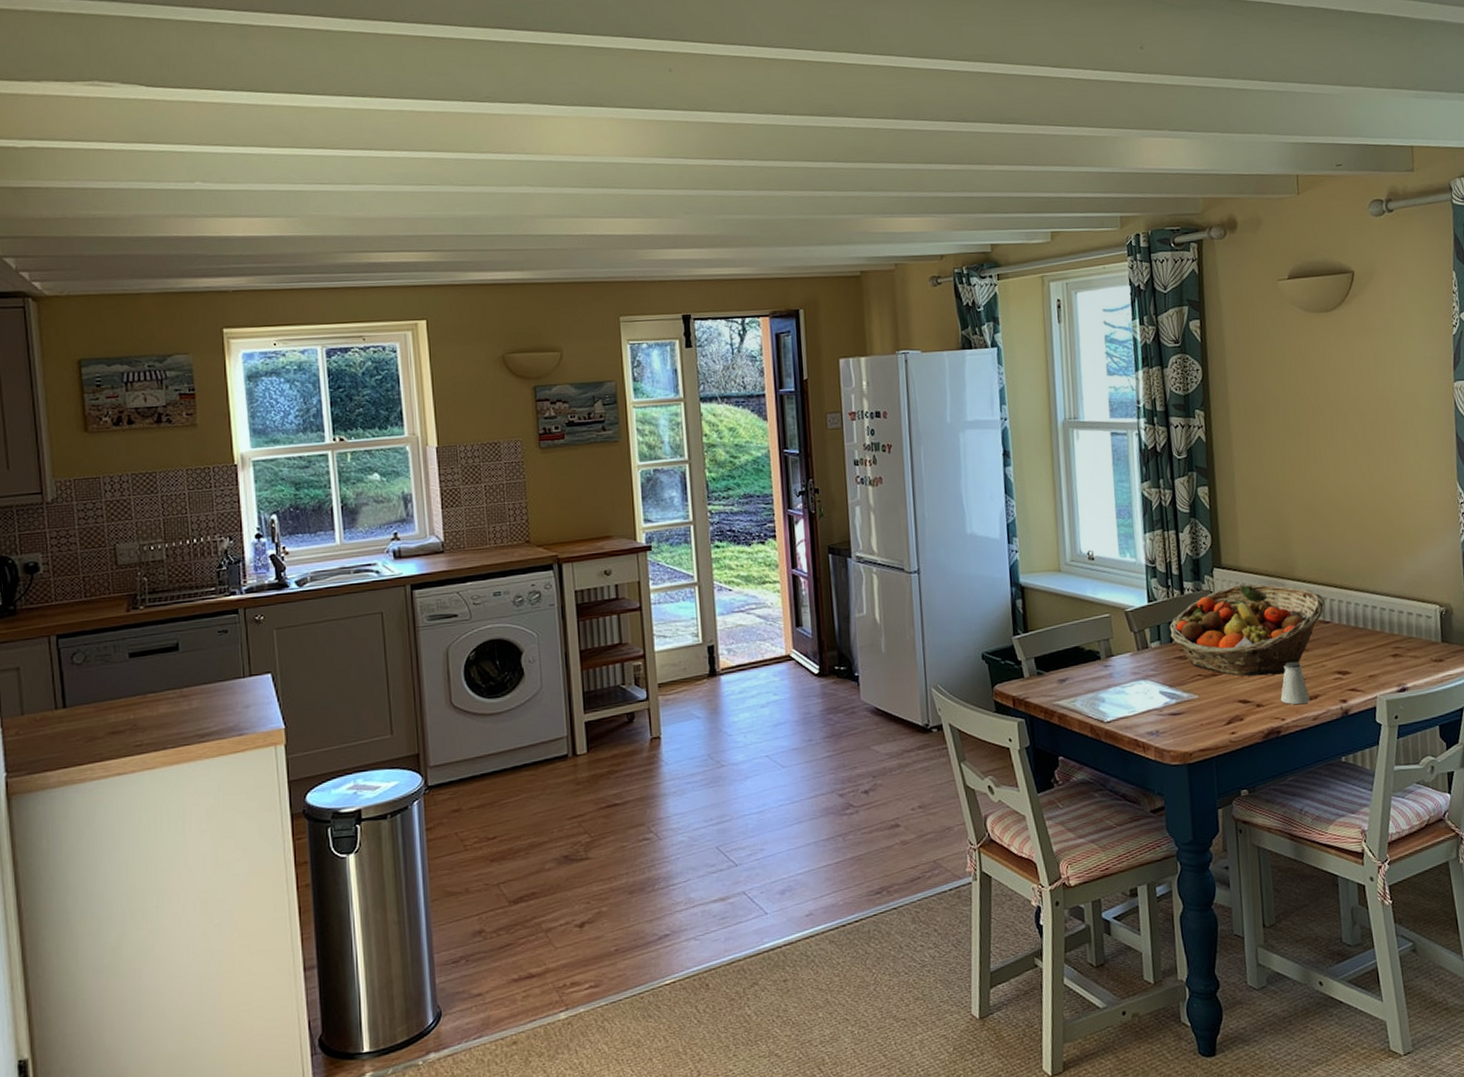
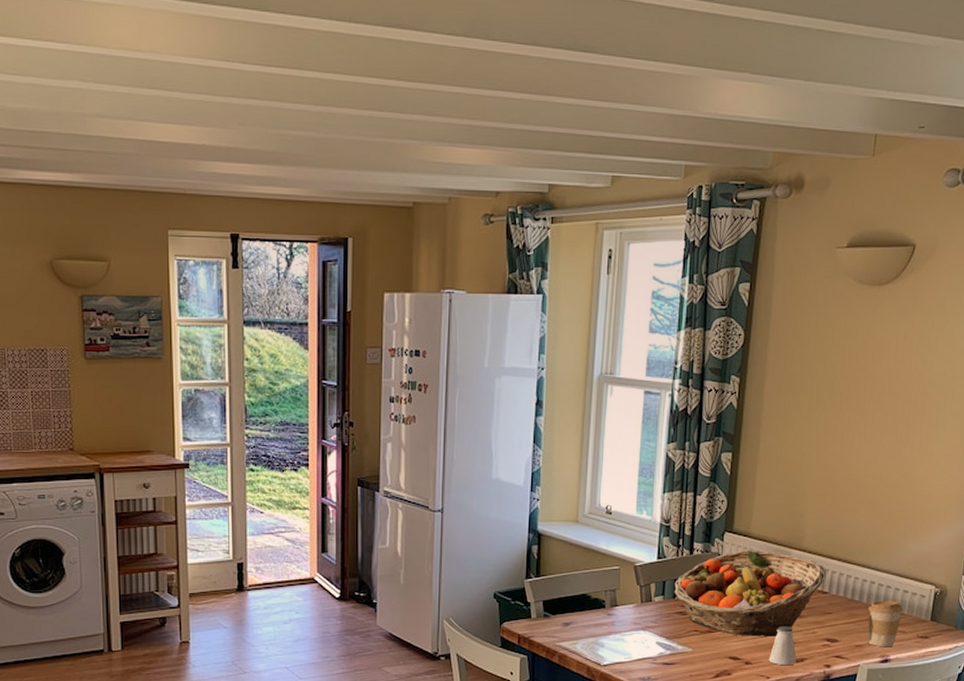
coffee cup: none [1375,624,1411,675] -> present [868,601,902,647]

